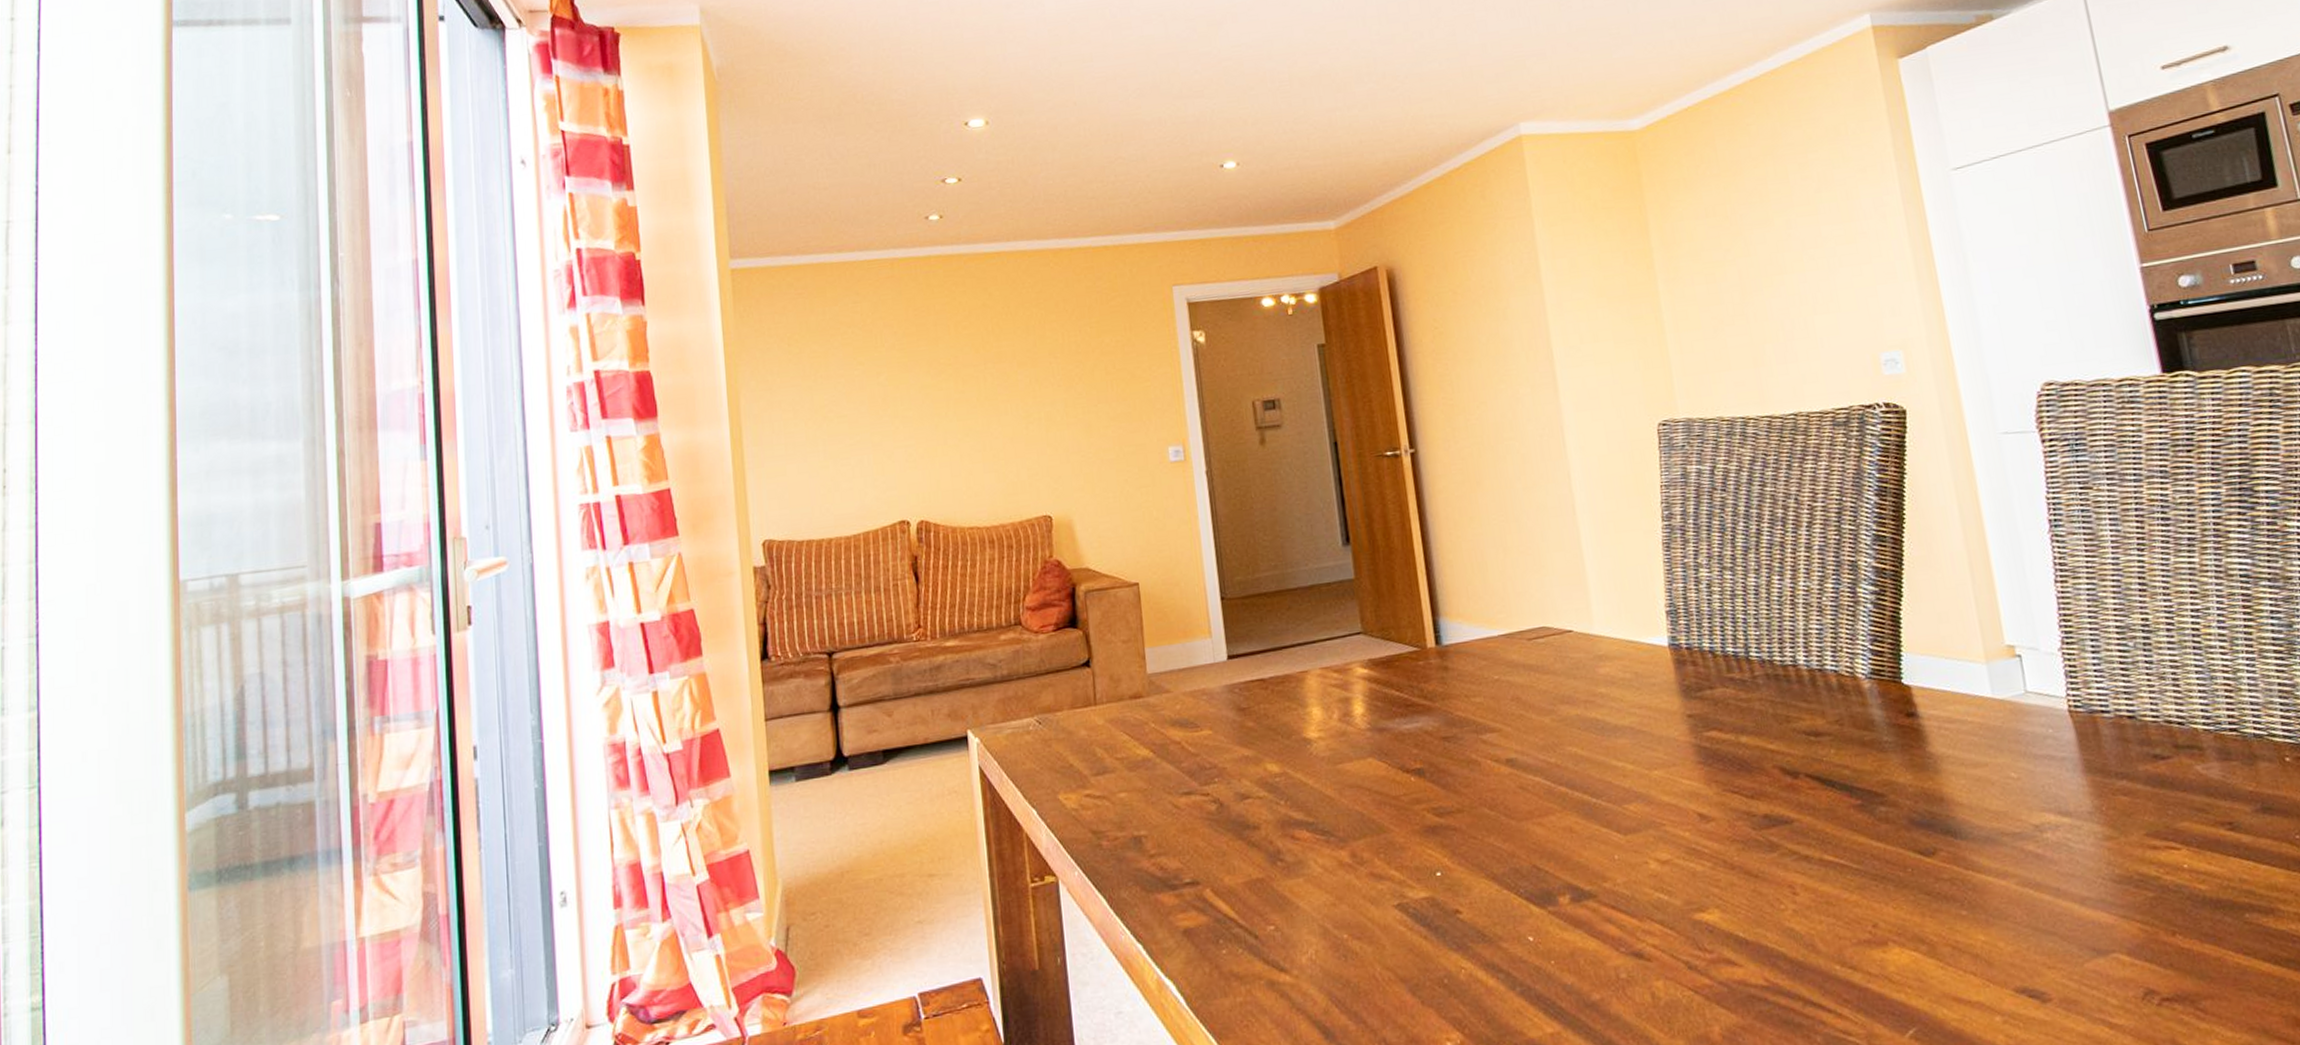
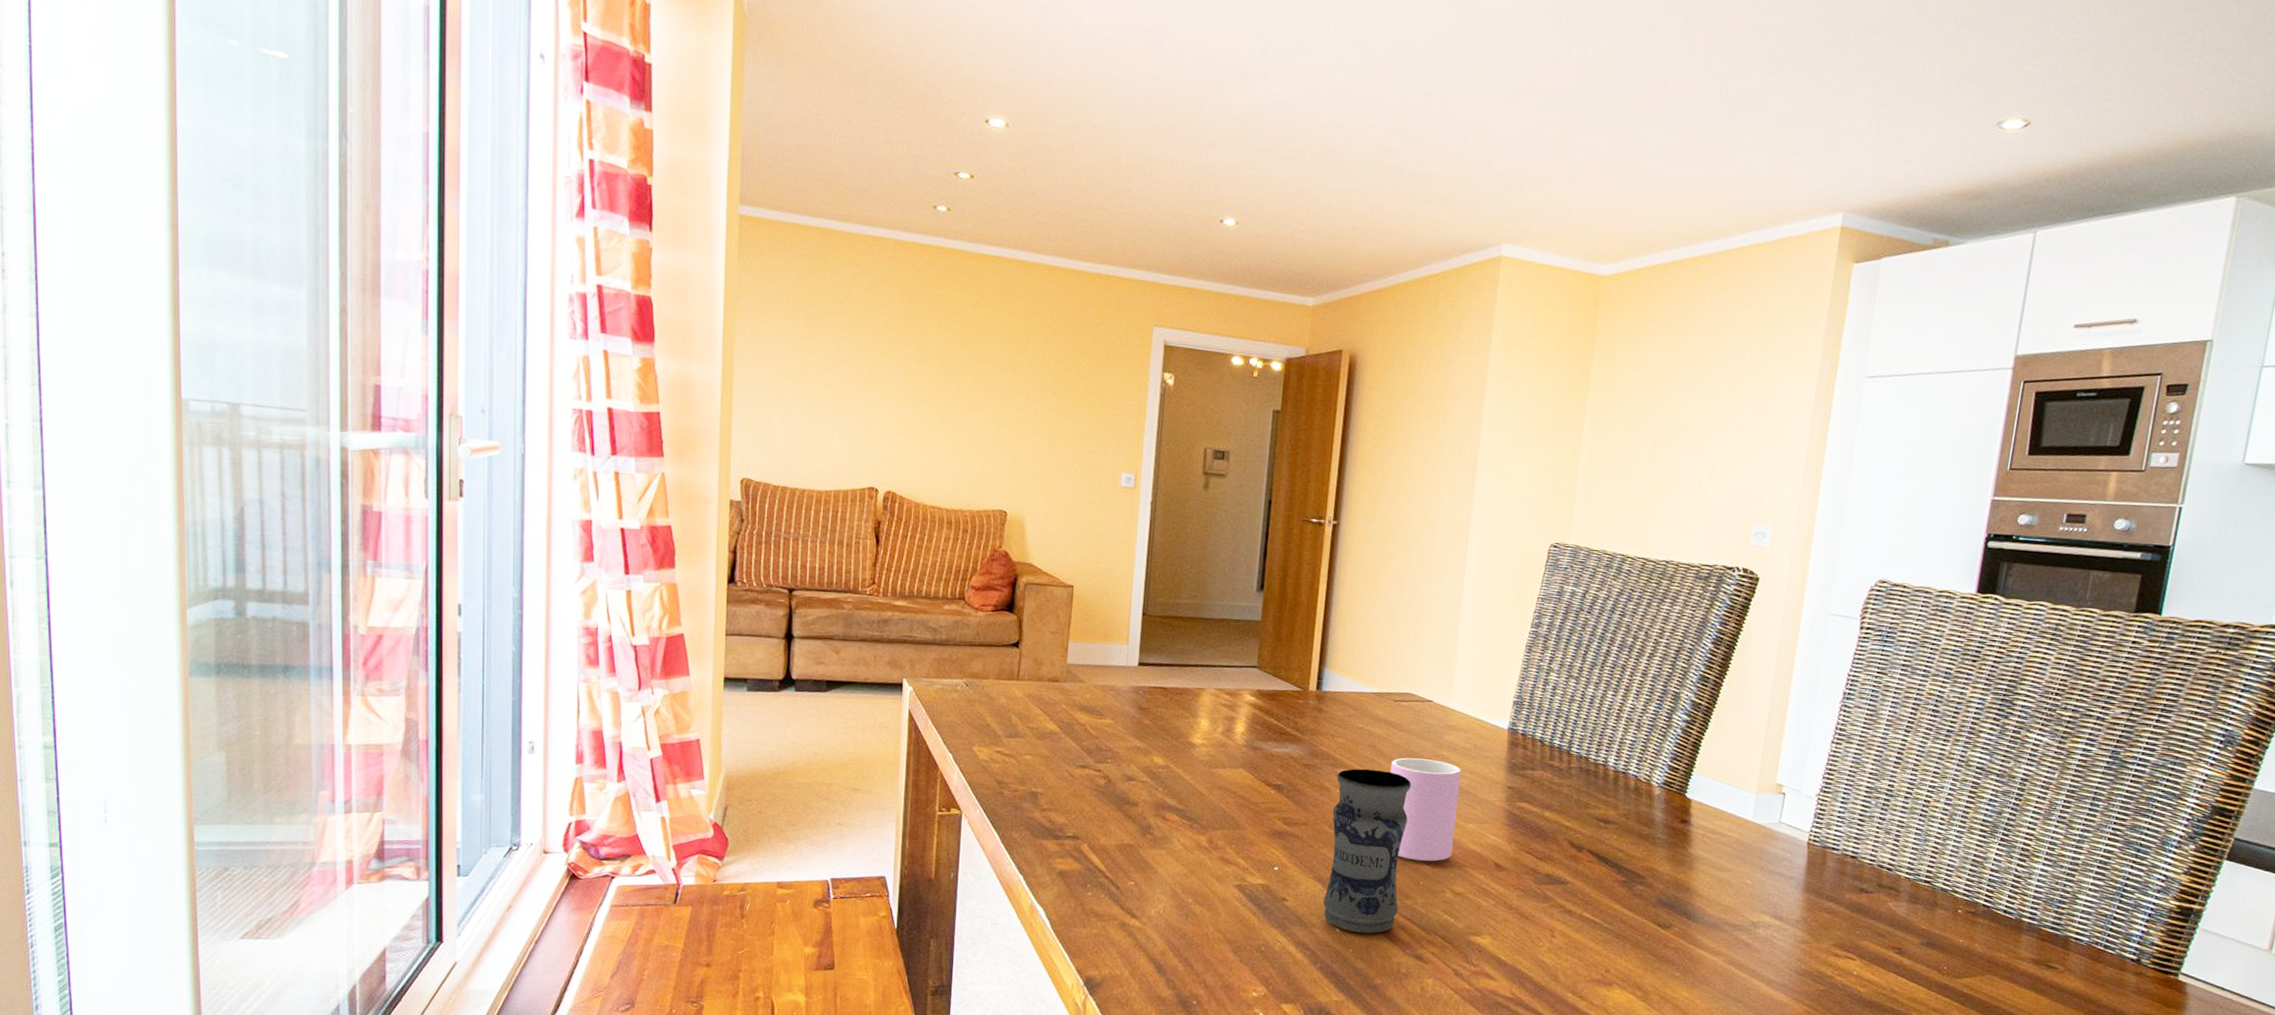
jar: none [1483,725,1598,937] -> present [1323,768,1411,934]
cup: none [1543,700,1644,830] -> present [1390,757,1461,862]

